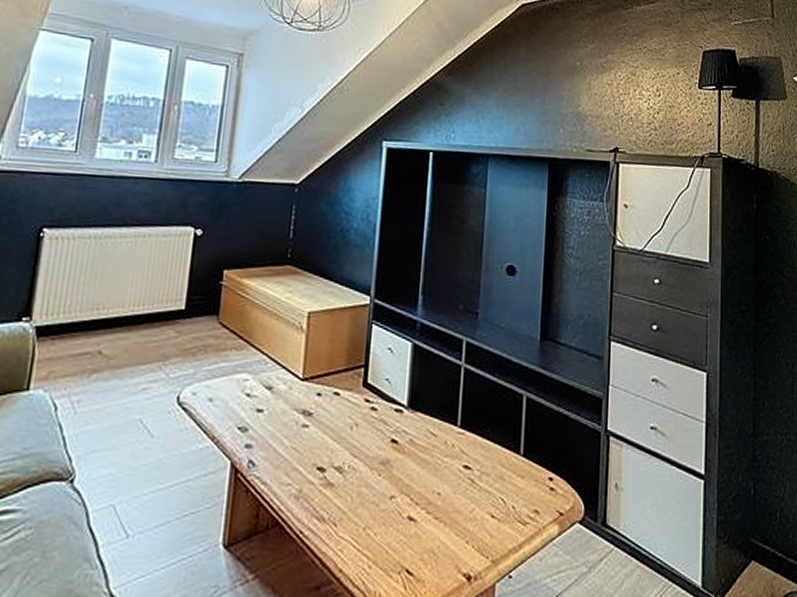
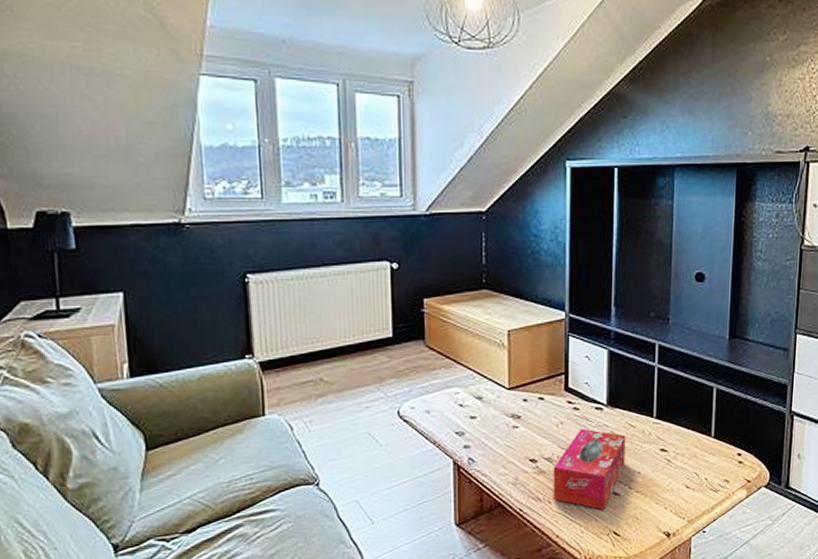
tissue box: none [339,433,426,539] -> present [553,428,626,510]

